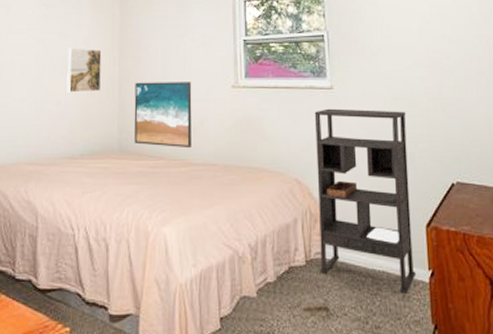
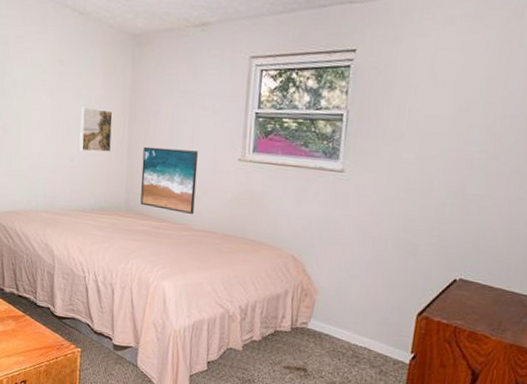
bookshelf: present [314,108,417,294] -> none [303,191,420,370]

